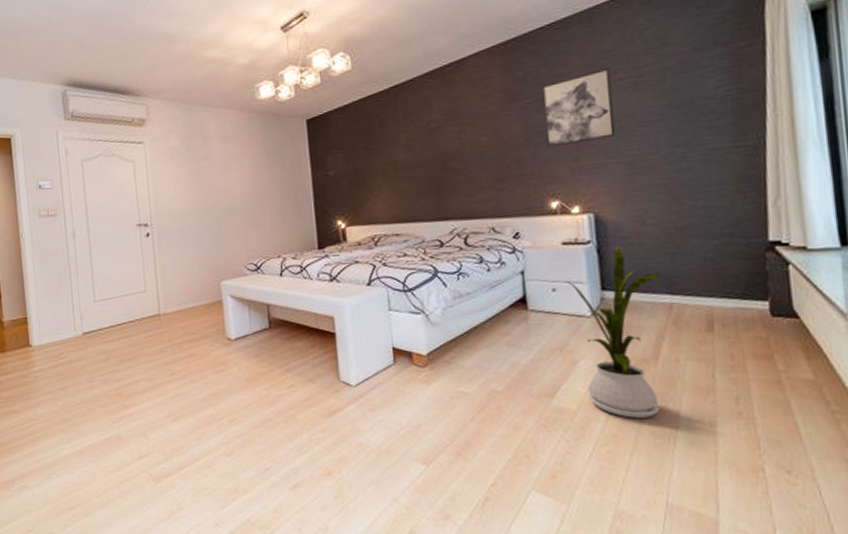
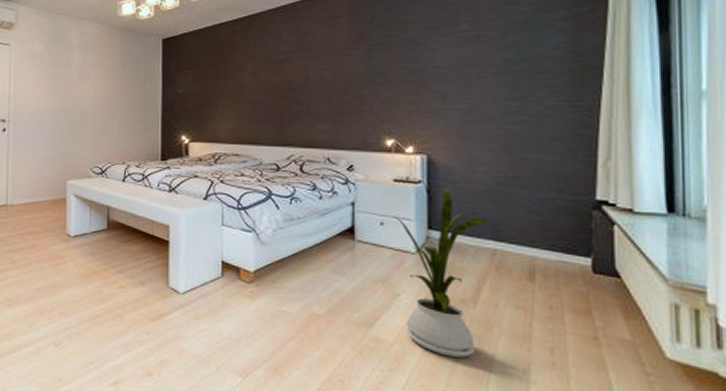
wall art: present [542,68,616,148] -> none [388,20,455,88]

